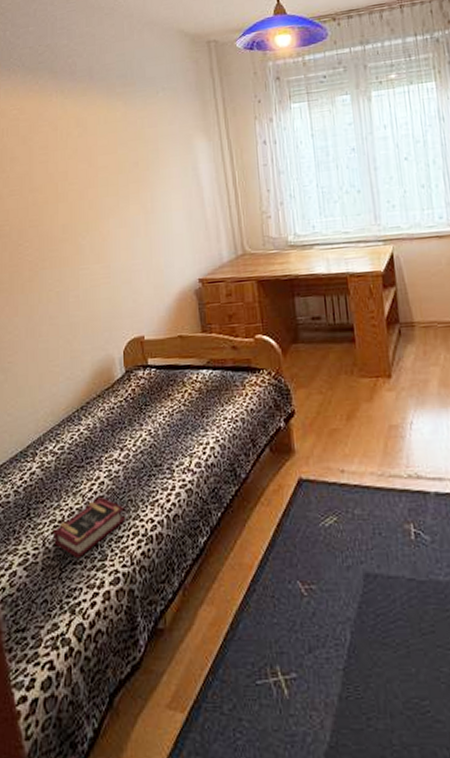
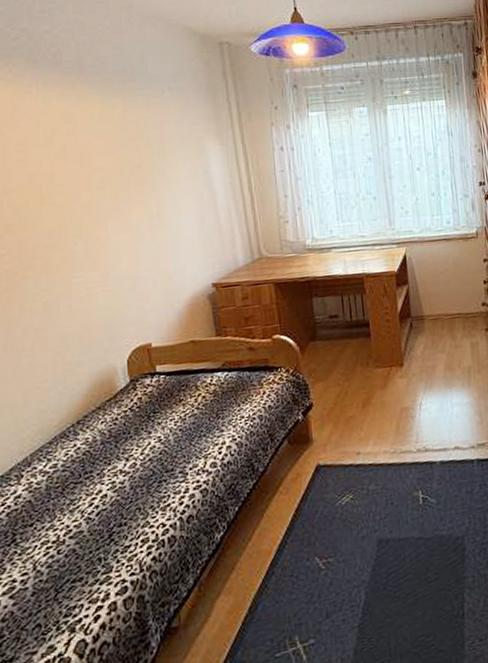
book: present [52,496,126,559] -> none [45,509,134,576]

